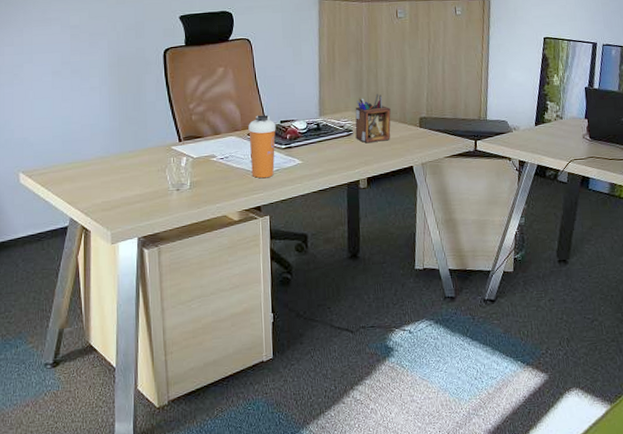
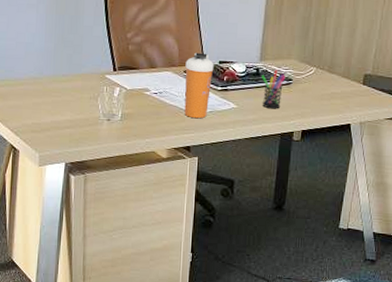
pen holder: none [322,122,346,161] -> present [261,69,286,109]
desk organizer: present [355,94,391,144] -> none [295,44,335,95]

